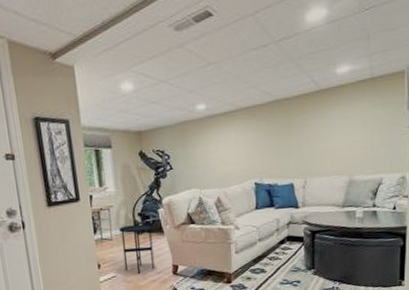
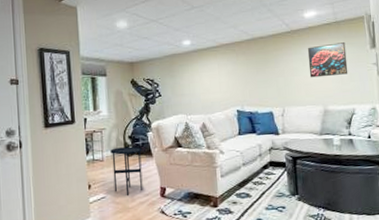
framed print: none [336,103,380,145] -> present [307,42,348,78]

